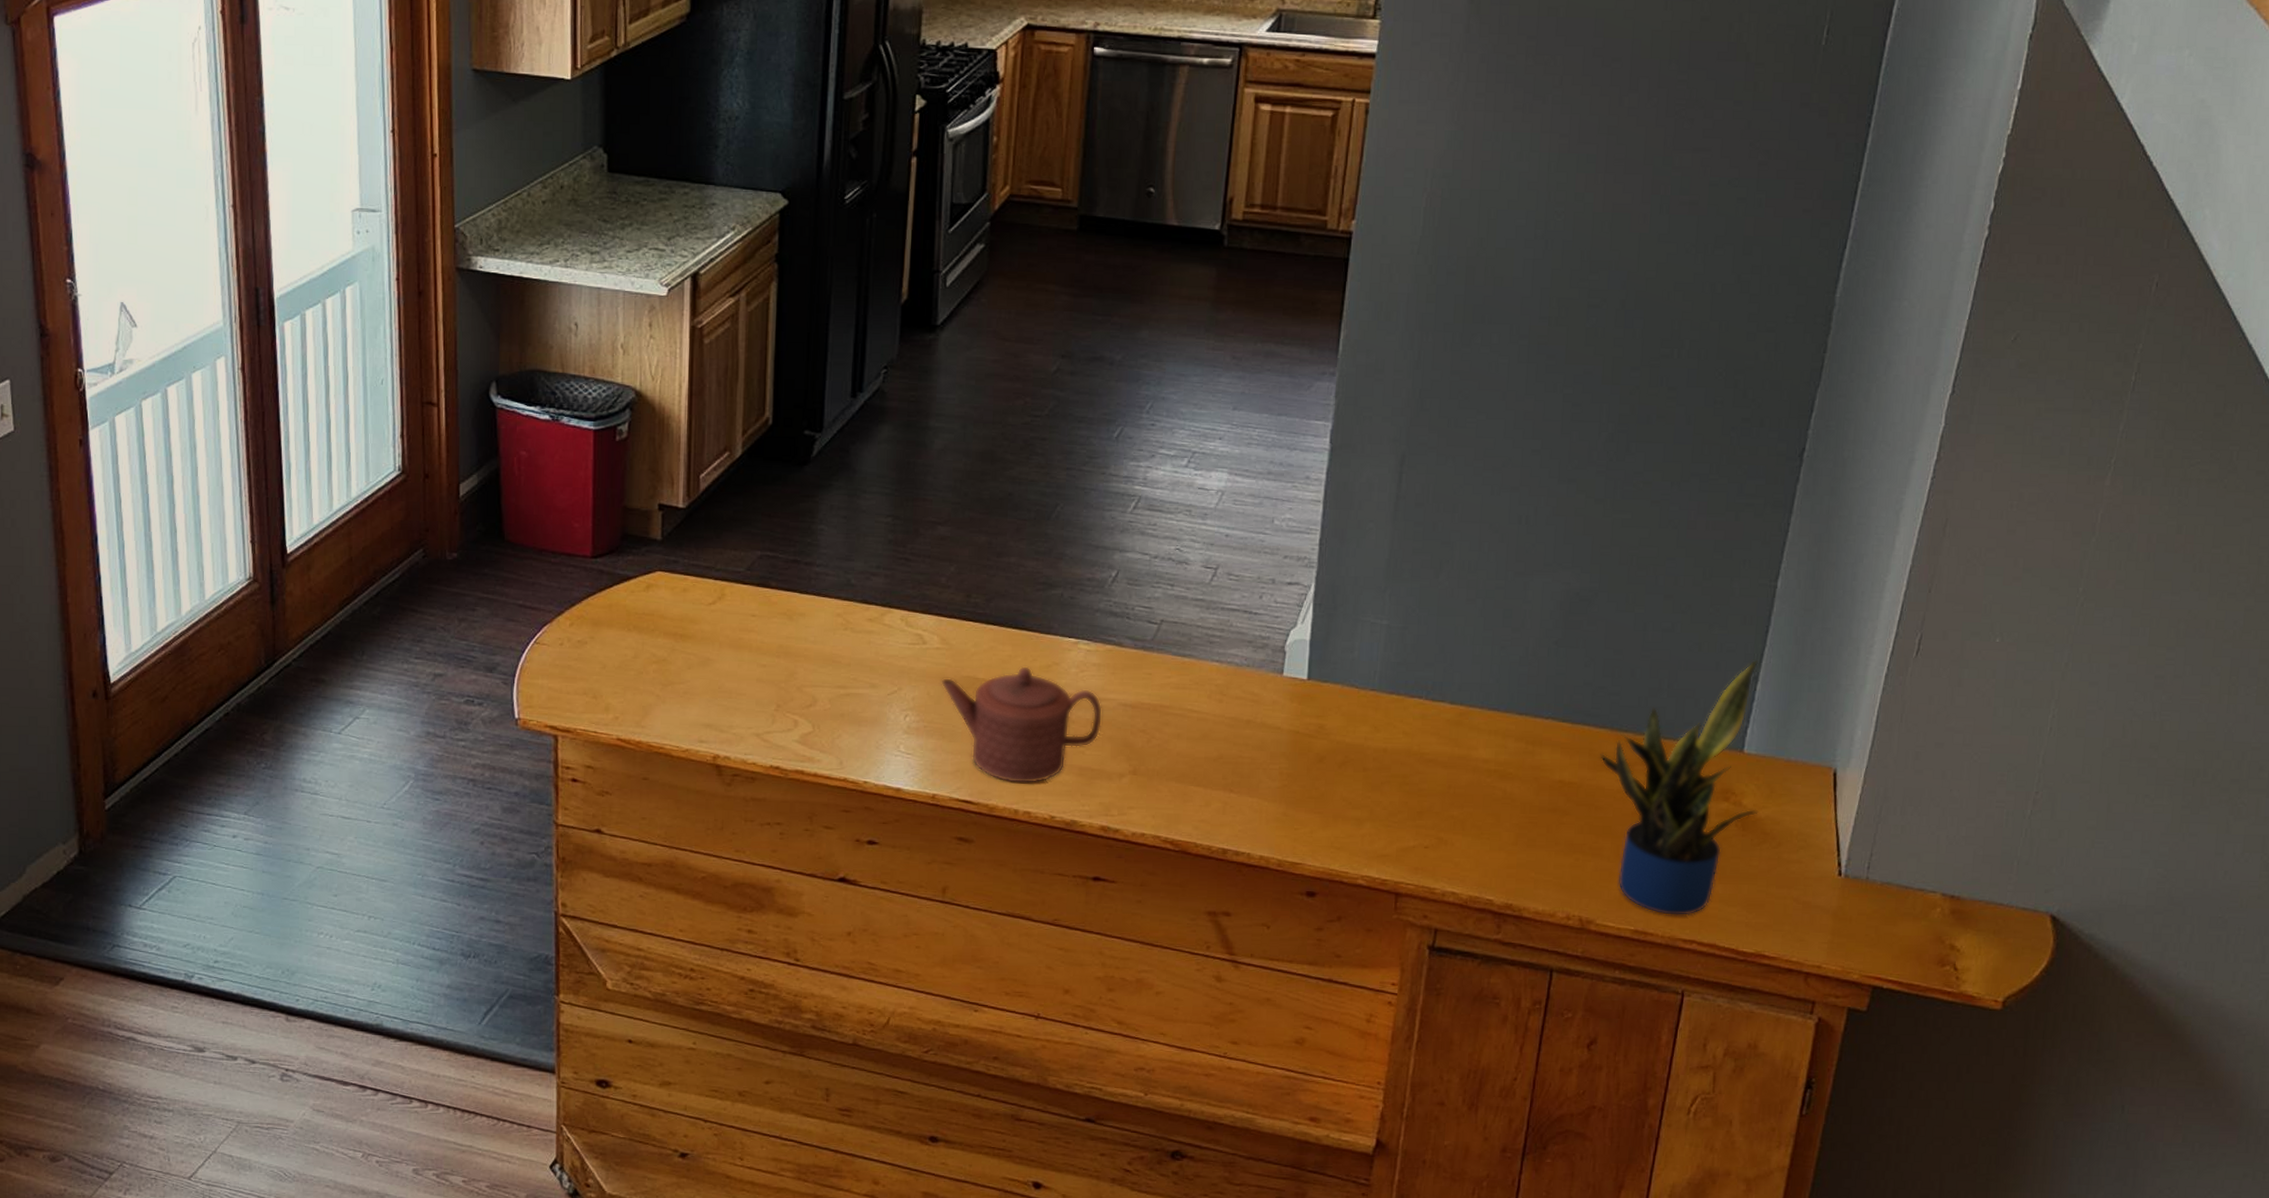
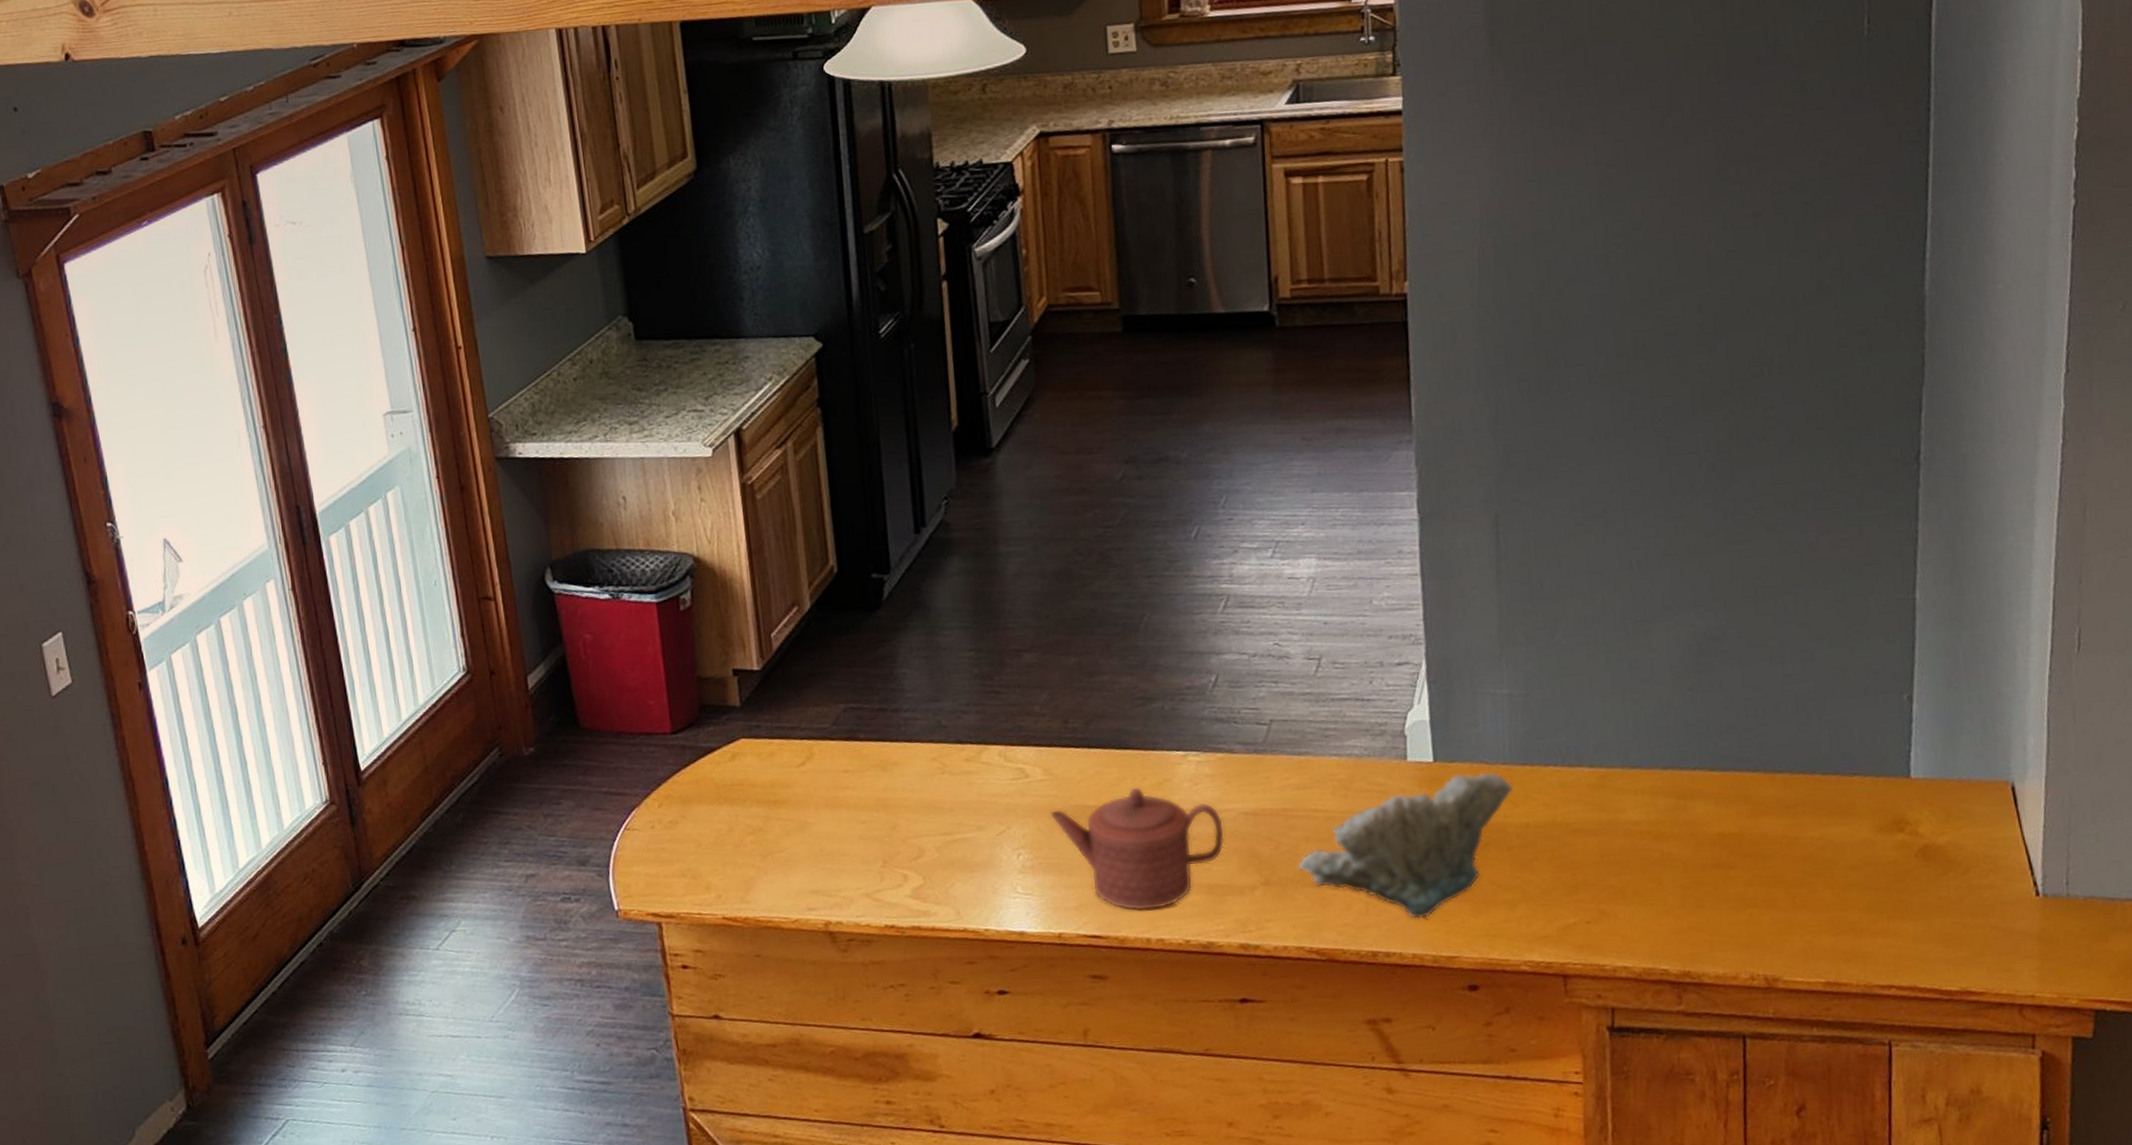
decorative bowl: none [1167,694,1378,825] -> present [1298,771,1514,920]
potted plant: present [1600,659,1759,917] -> none [1757,678,1938,963]

